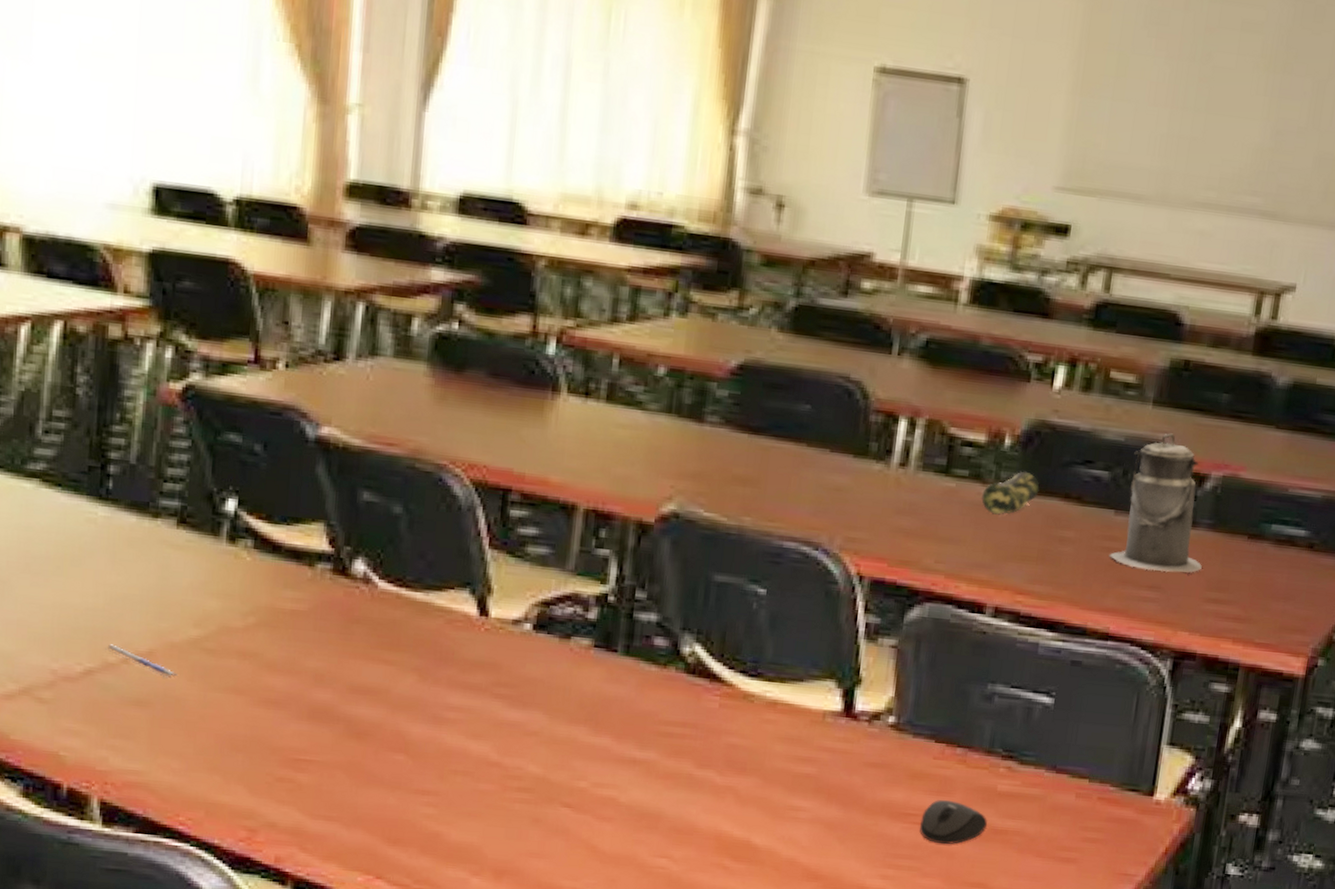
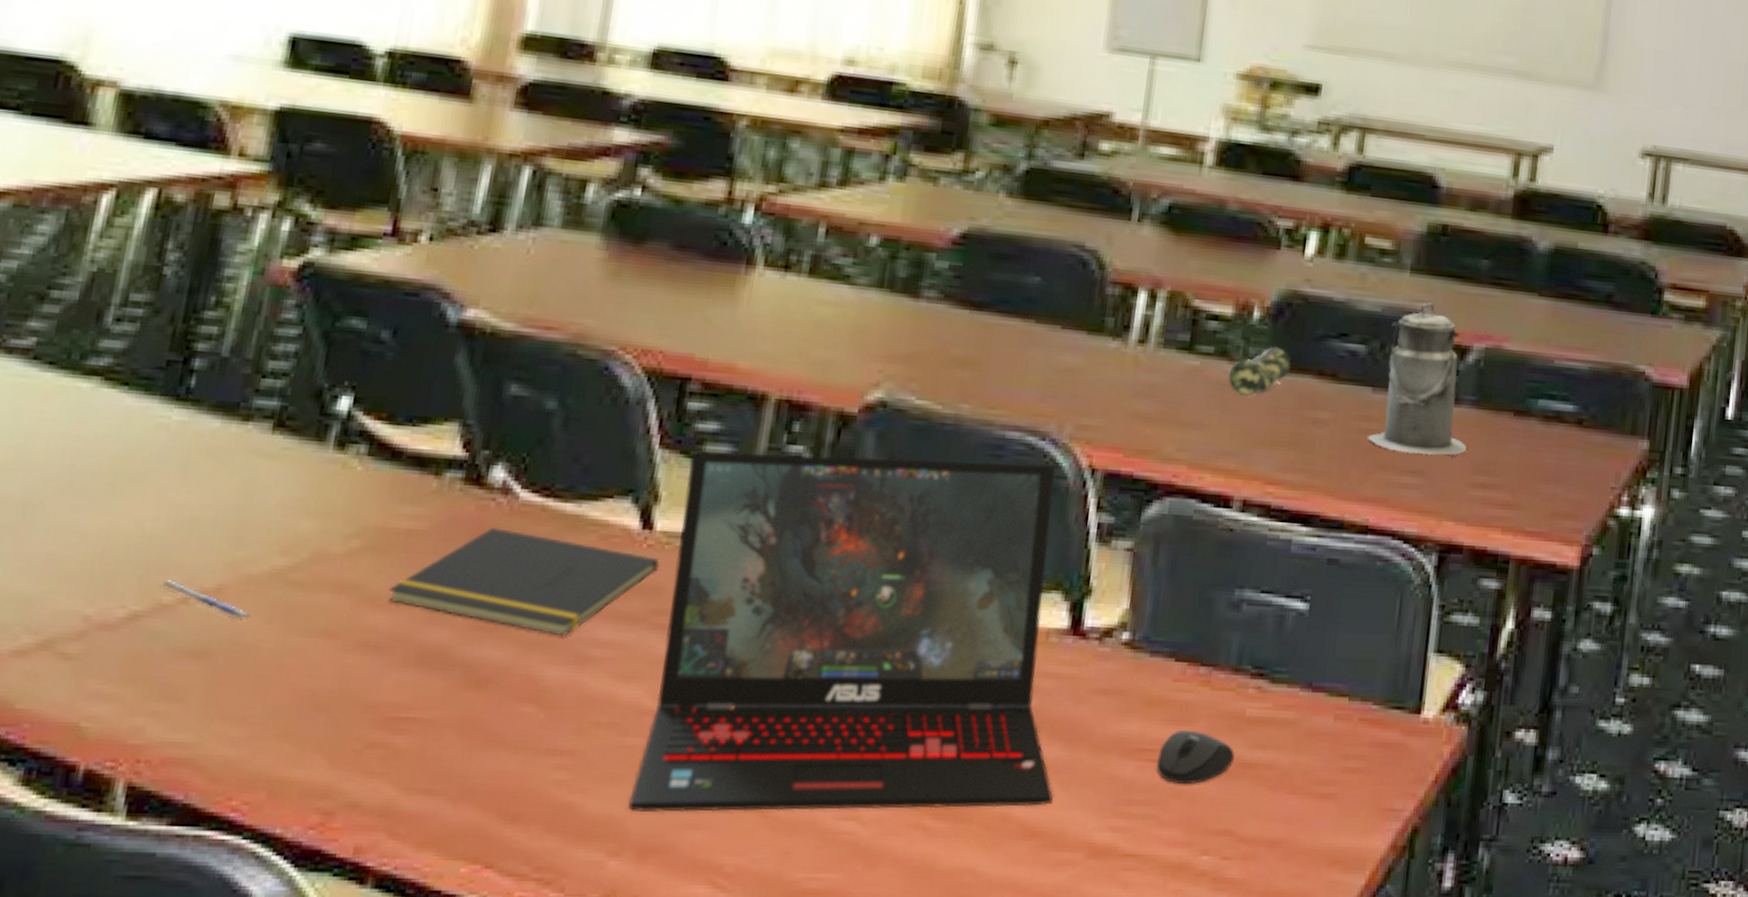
notepad: none [281,611,497,701] -> present [388,528,660,637]
laptop: none [484,551,832,856] -> present [628,450,1056,813]

